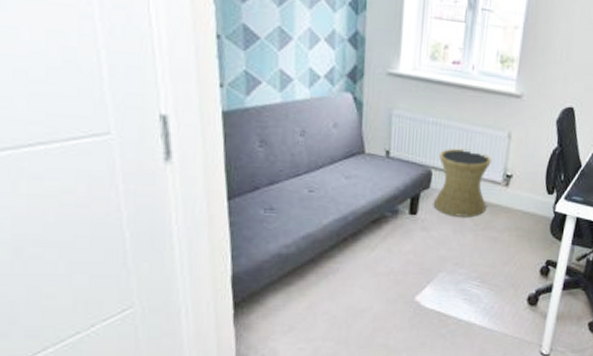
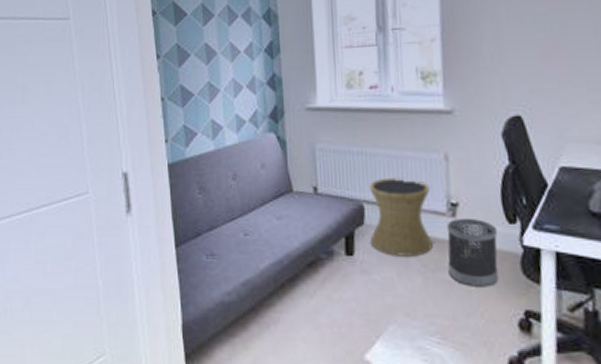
wastebasket: none [495,187,539,243] -> present [446,218,499,287]

